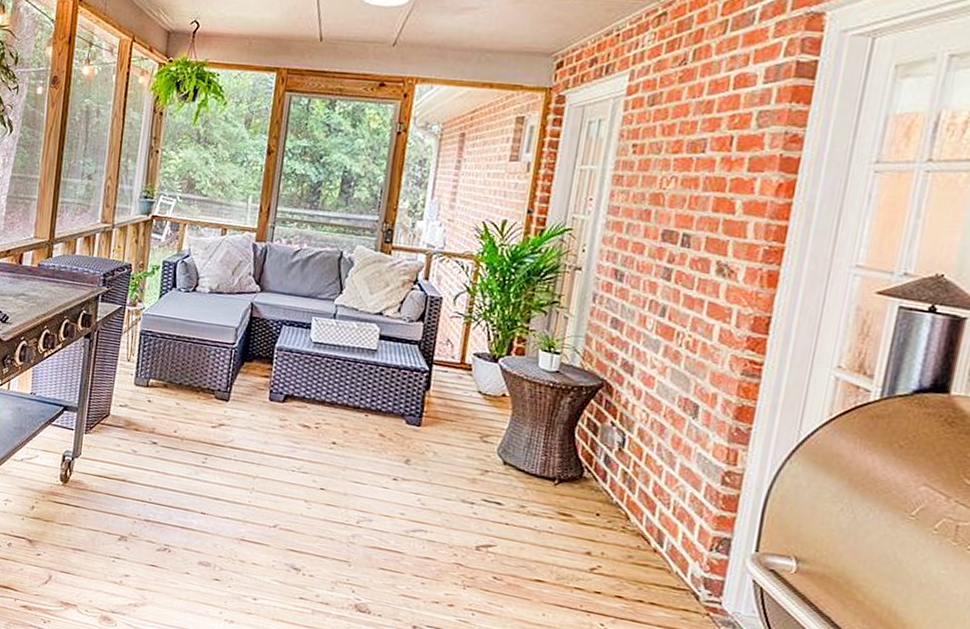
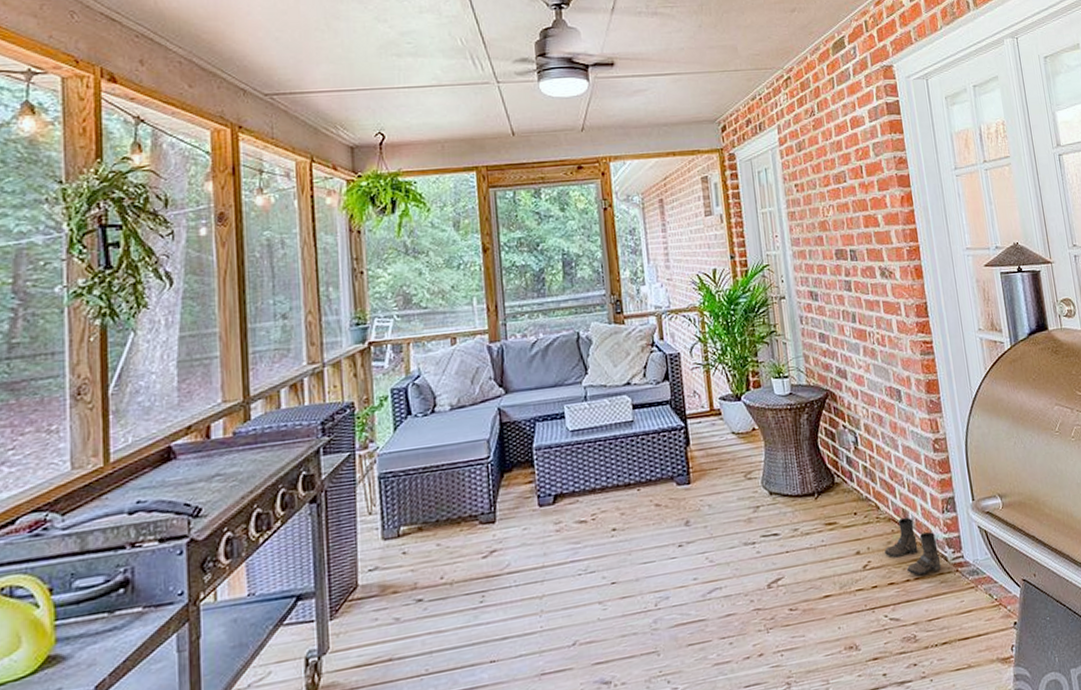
boots: none [620,537,692,606] -> present [883,517,942,576]

